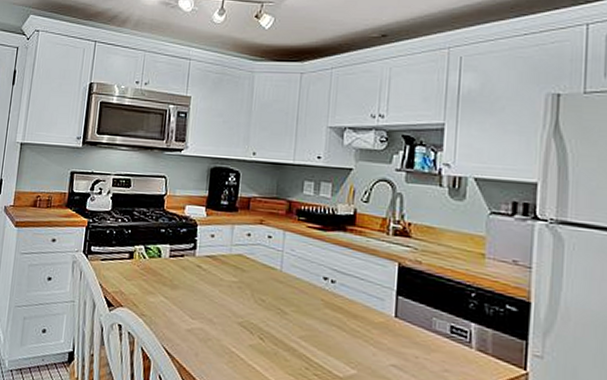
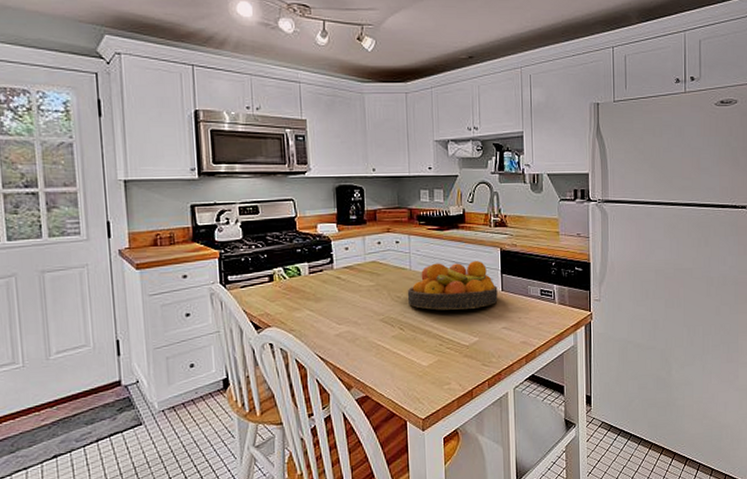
fruit bowl: none [273,268,390,333] -> present [407,261,498,311]

